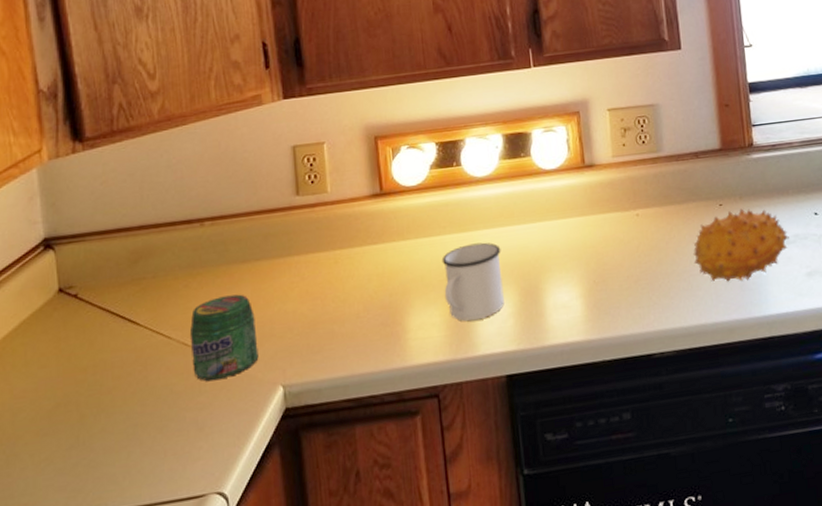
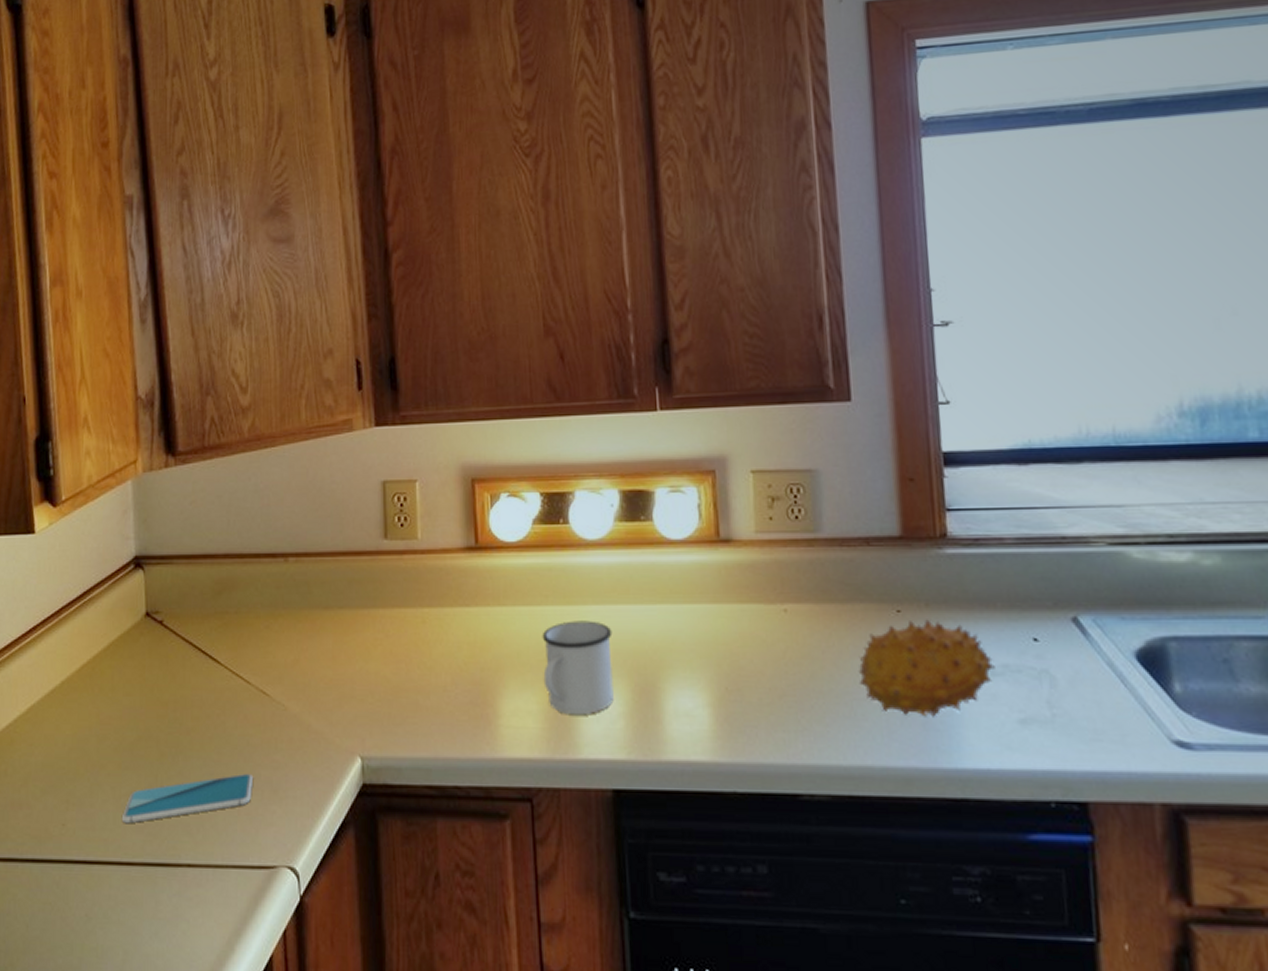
smartphone: none [42,418,179,486] -> present [121,774,254,824]
jar: present [189,294,259,382] -> none [268,644,337,739]

